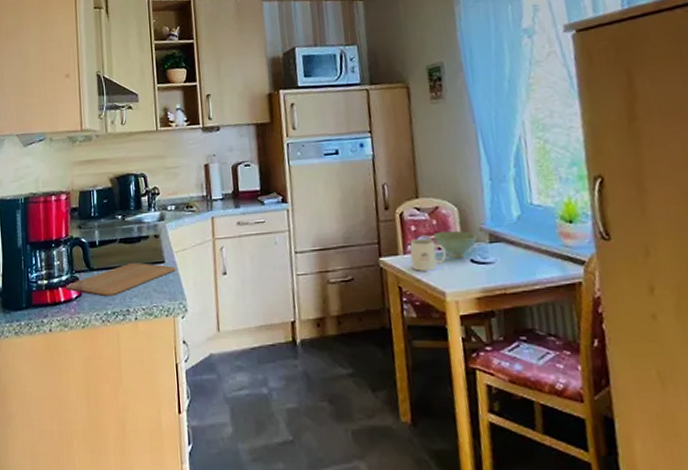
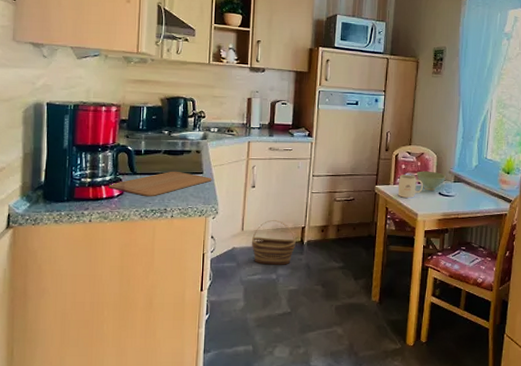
basket: none [231,315,287,375] -> present [251,220,296,265]

